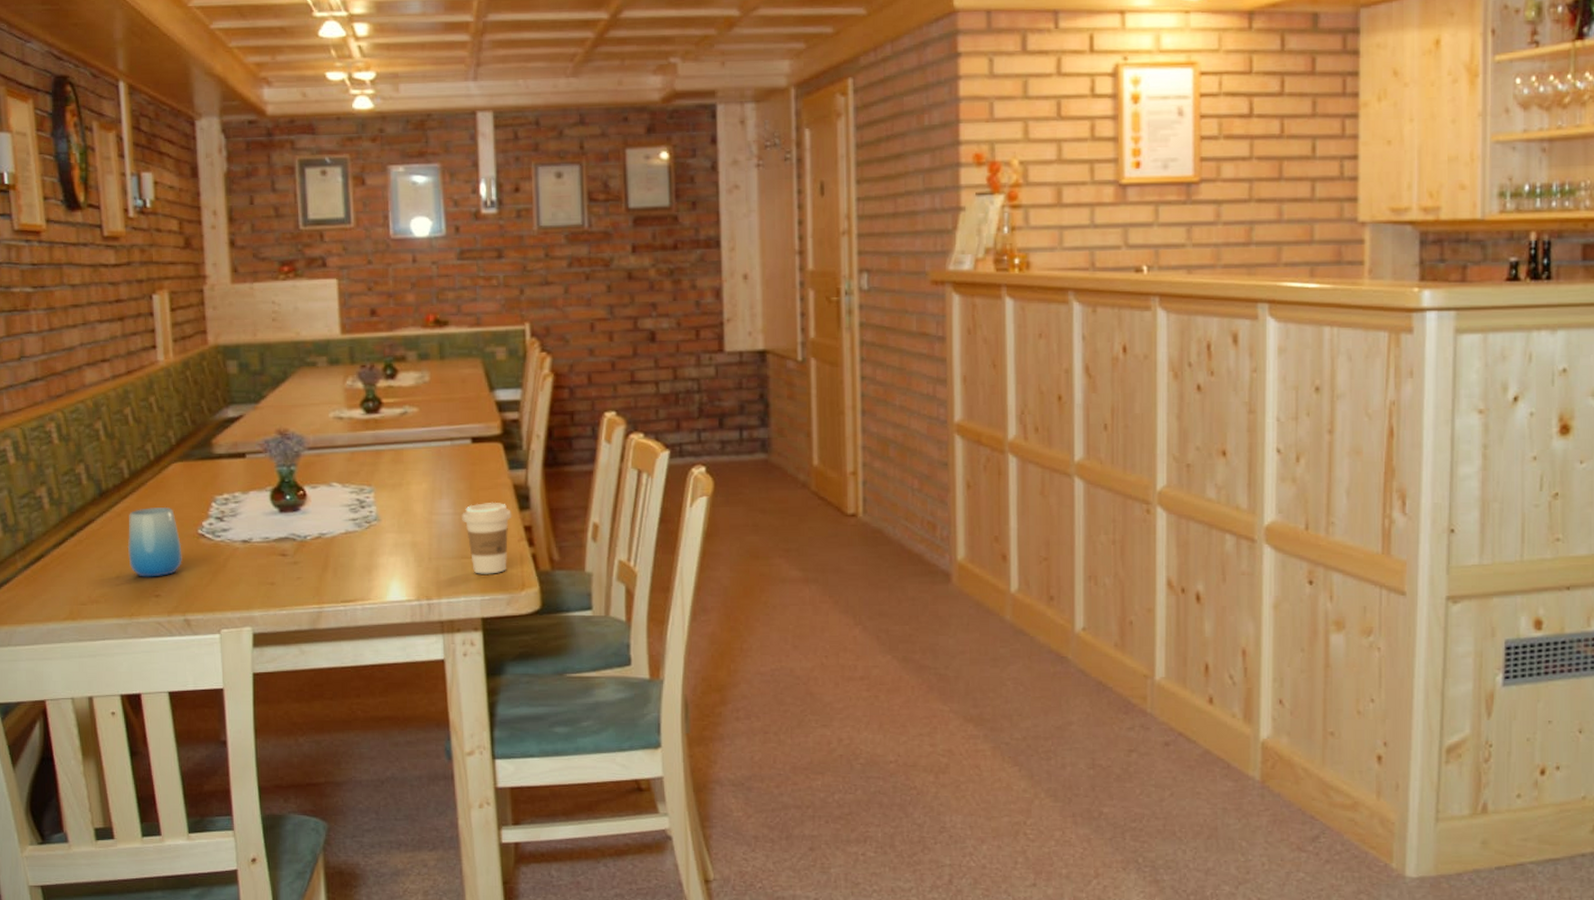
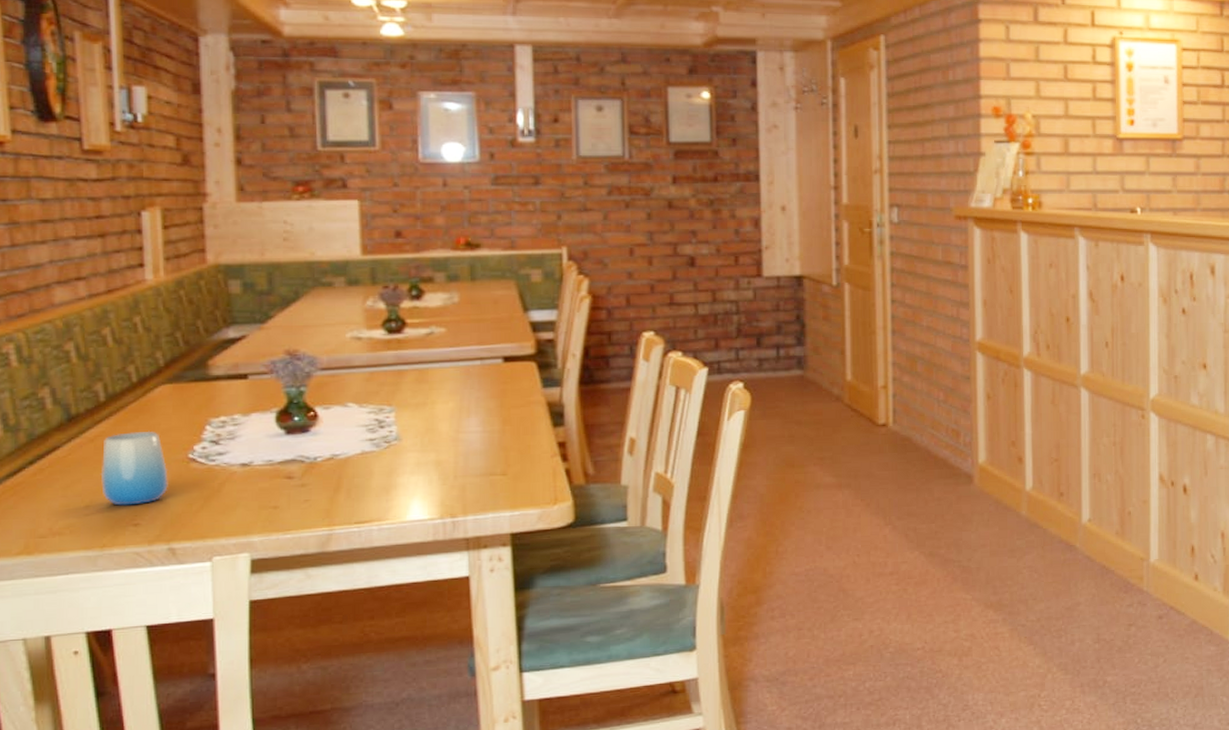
coffee cup: present [462,502,513,574] -> none [491,419,546,491]

